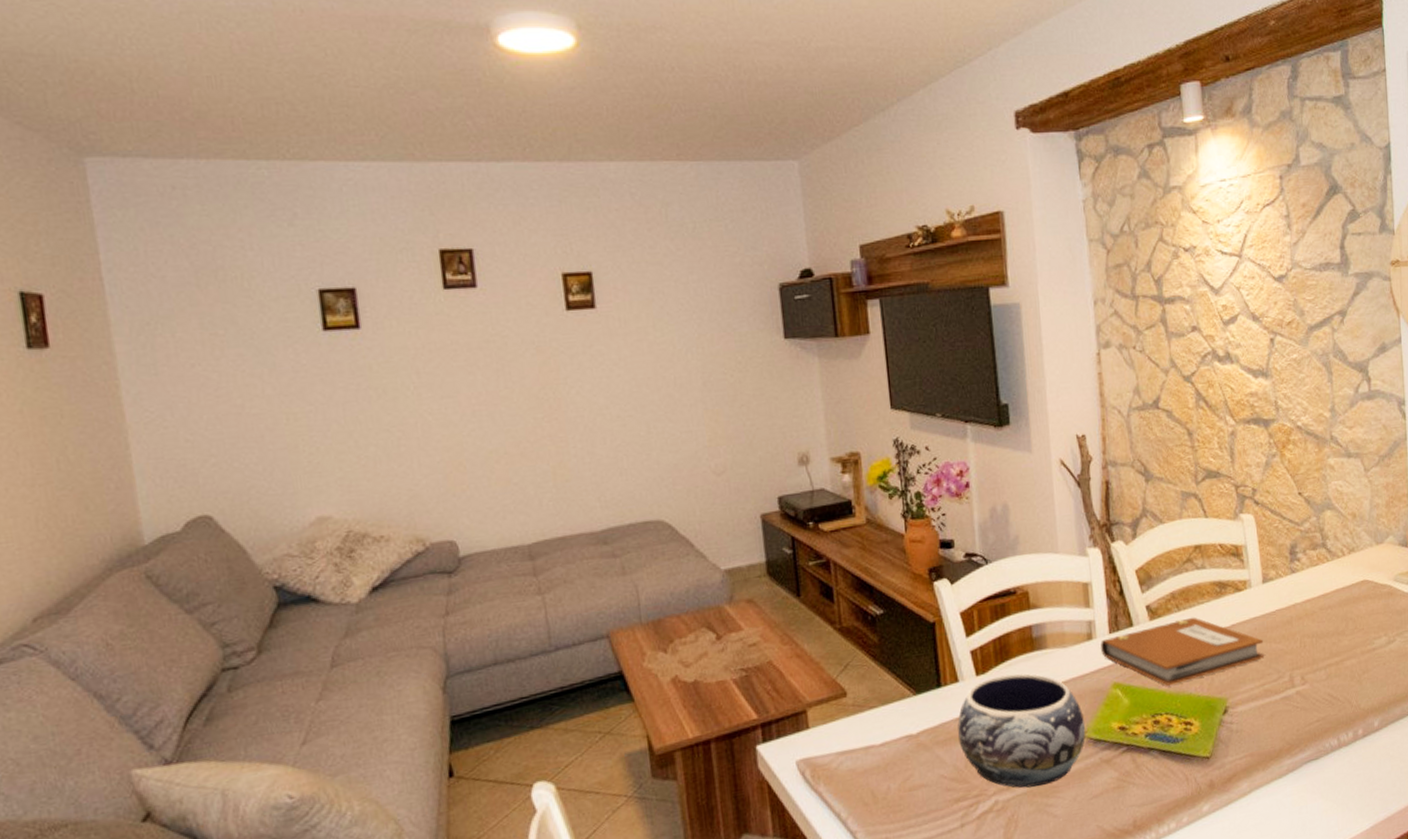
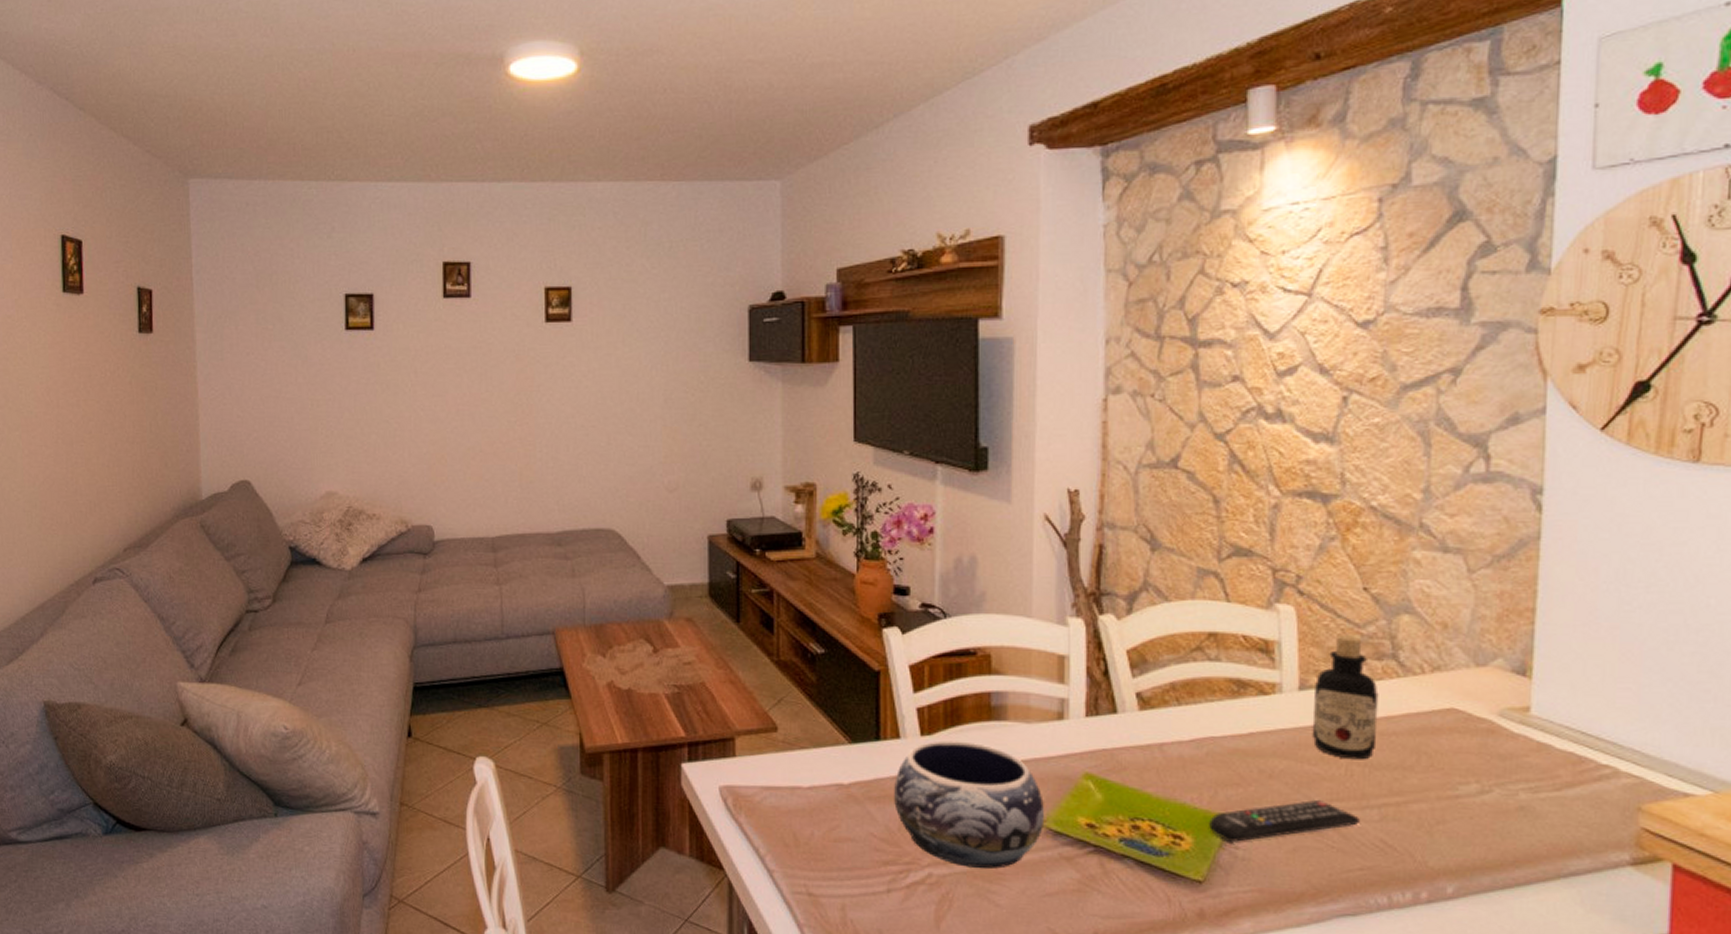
notebook: present [1101,617,1264,686] -> none [1073,715,1293,789]
remote control: none [1210,670,1313,719] -> present [1209,799,1360,842]
bottle: none [1273,533,1318,634] -> present [1312,635,1379,760]

